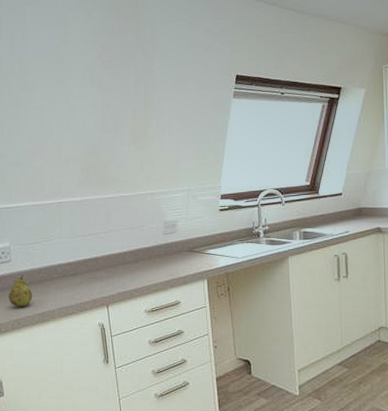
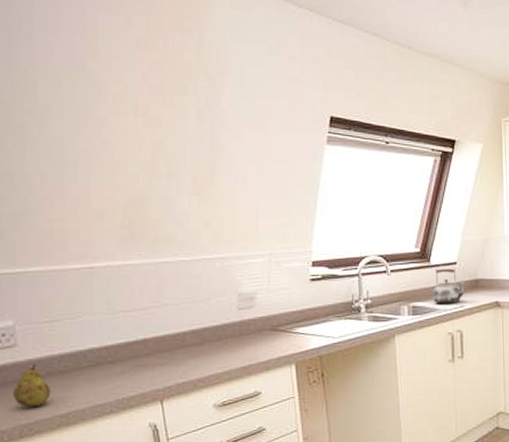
kettle: none [321,198,350,230] -> present [433,268,466,304]

